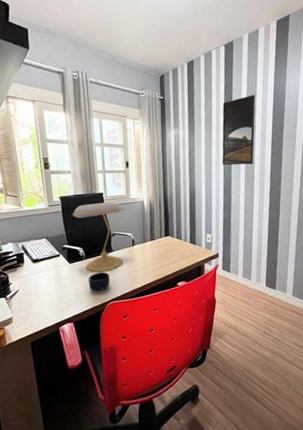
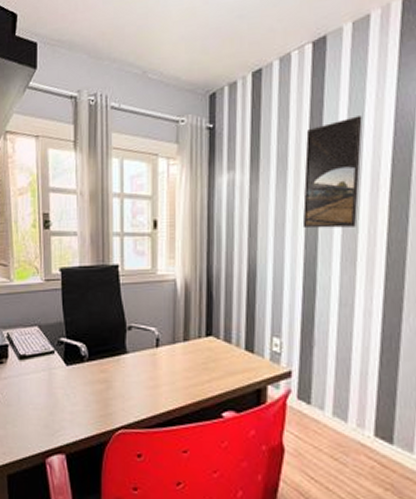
desk lamp: present [72,201,126,272] -> none [74,278,149,383]
mug: present [88,272,110,292] -> none [90,382,120,412]

